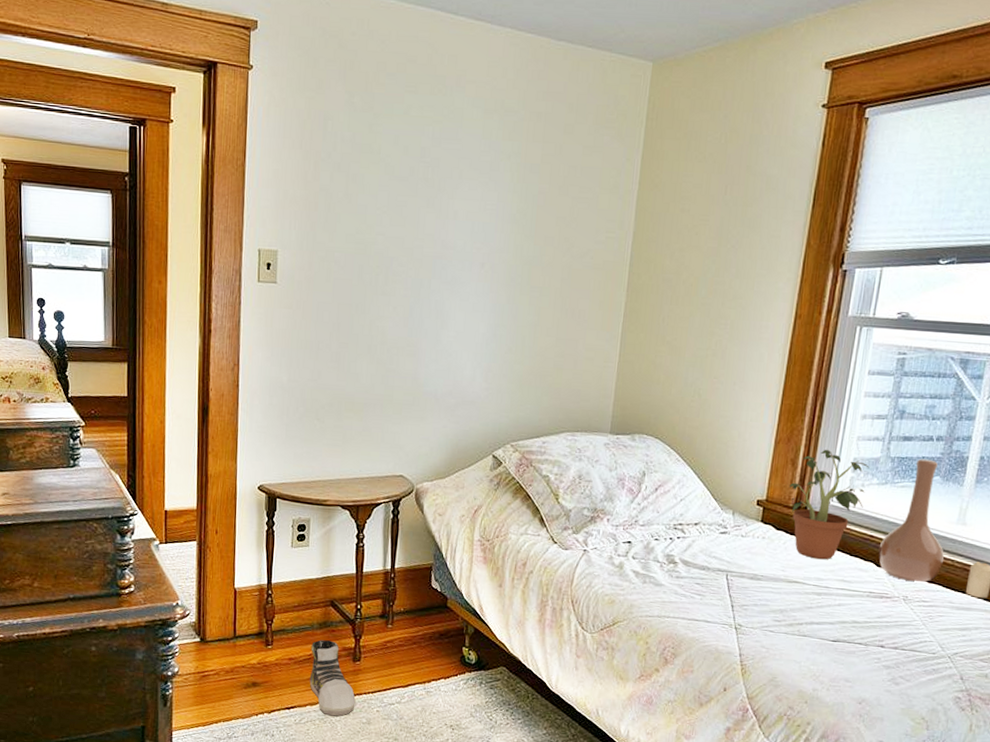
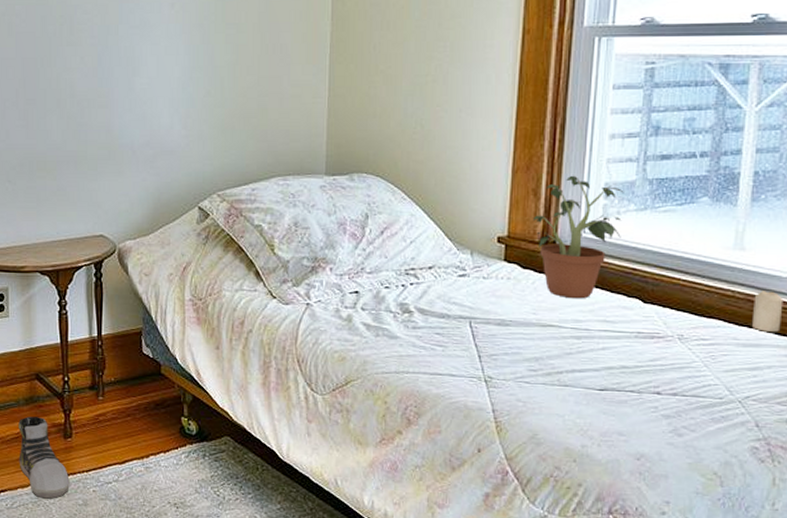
vase: present [878,459,944,583] -> none [643,178,722,319]

